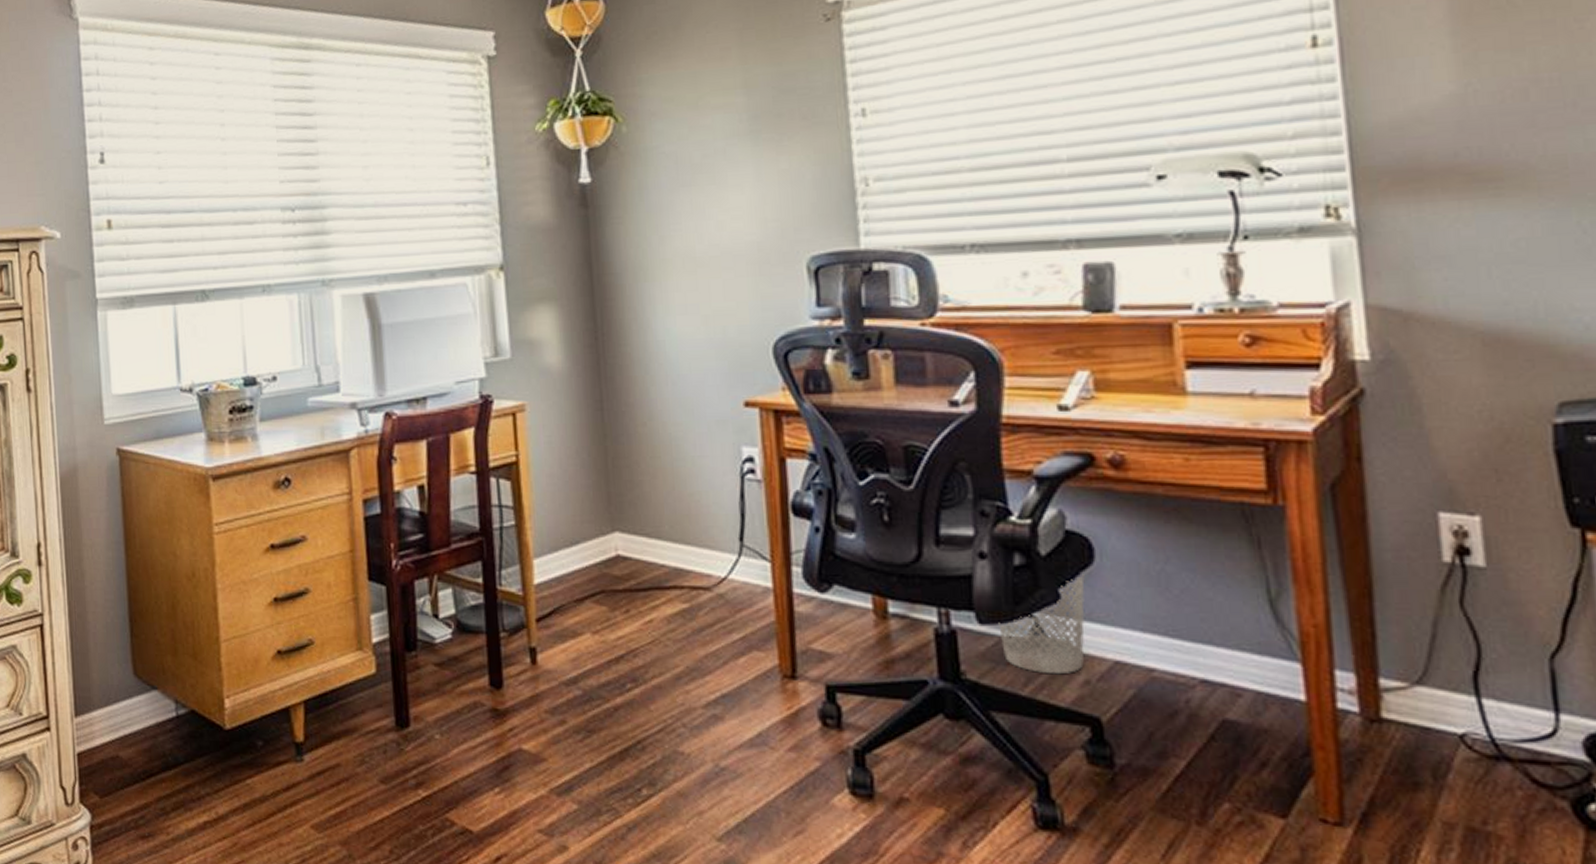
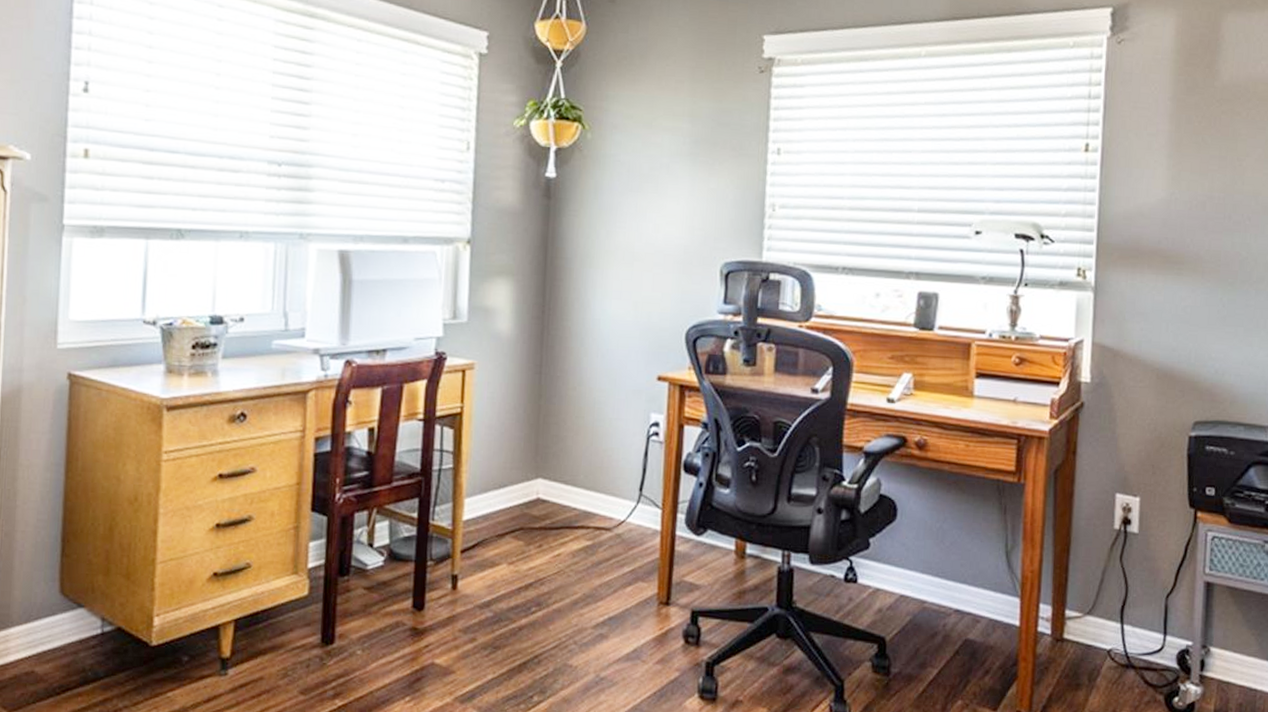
wastebasket: present [998,574,1085,675] -> none [824,528,888,605]

